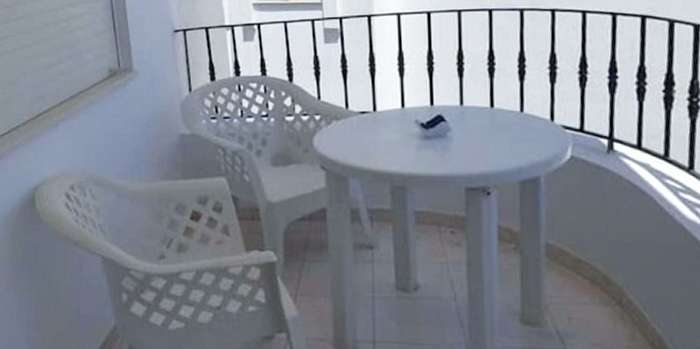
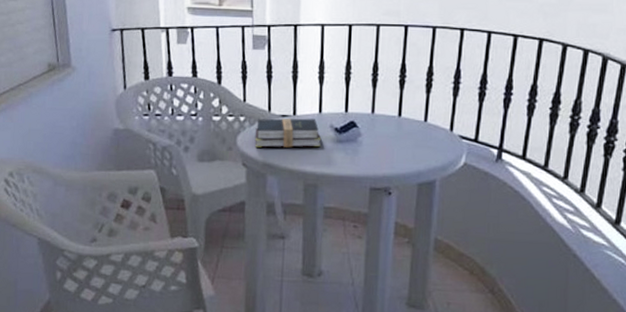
hardback book: none [333,114,406,148] -> present [255,118,321,148]

